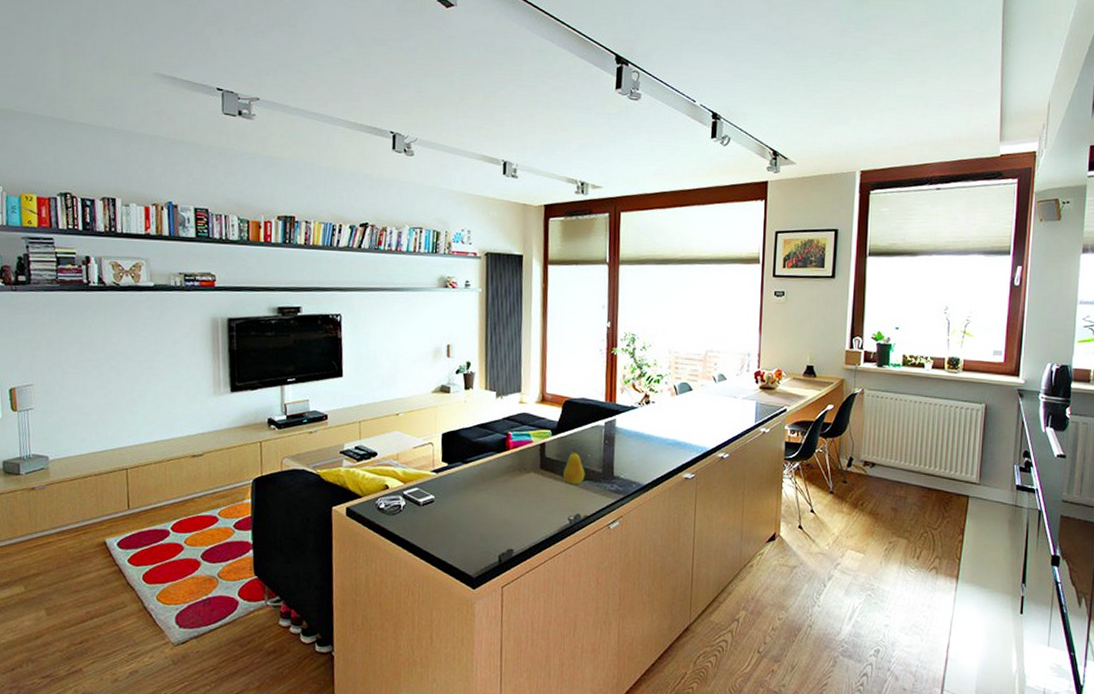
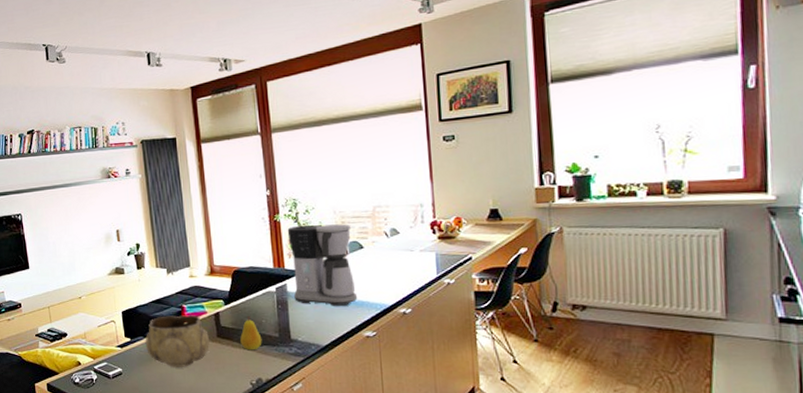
decorative bowl: none [463,442,532,498] -> present [145,315,209,367]
coffee maker: none [622,361,683,446] -> present [287,224,358,306]

